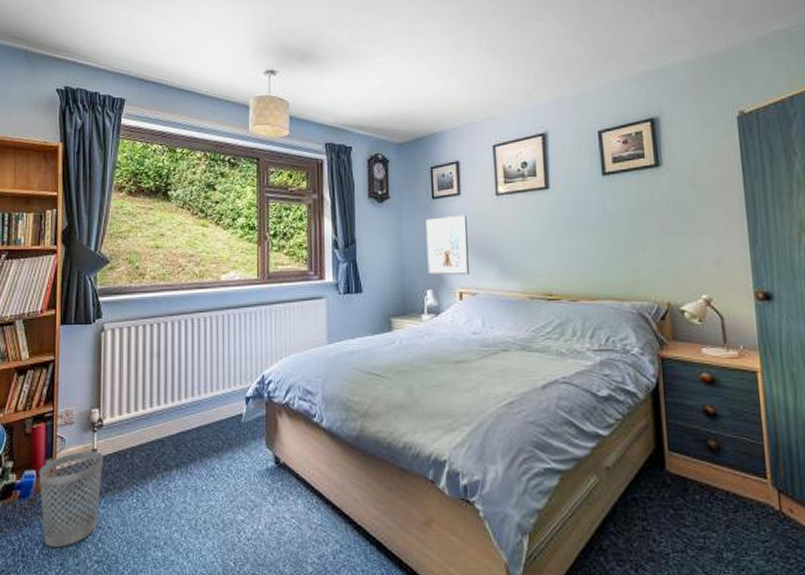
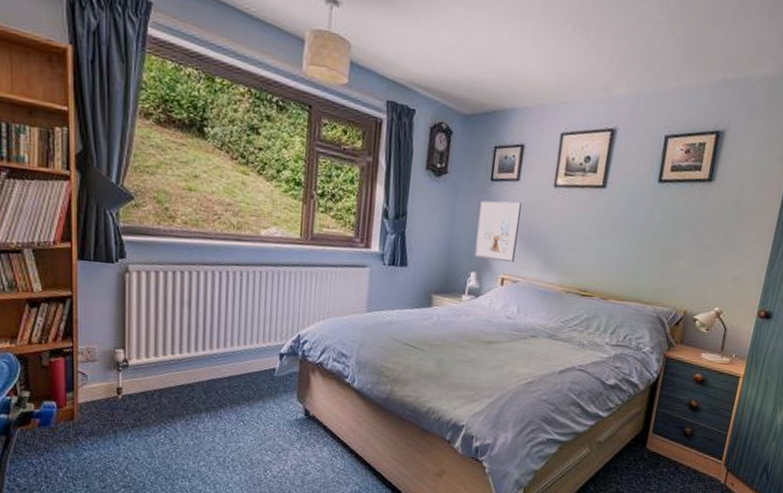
wastebasket: present [39,451,104,547] -> none [59,388,130,472]

